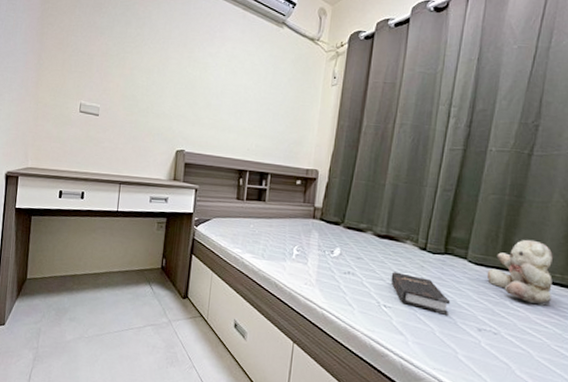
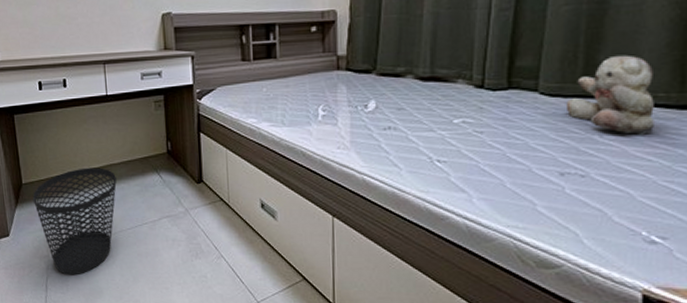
wastebasket: none [33,271,113,369] -> present [32,167,117,275]
hardback book: present [391,272,451,315] -> none [442,119,521,162]

